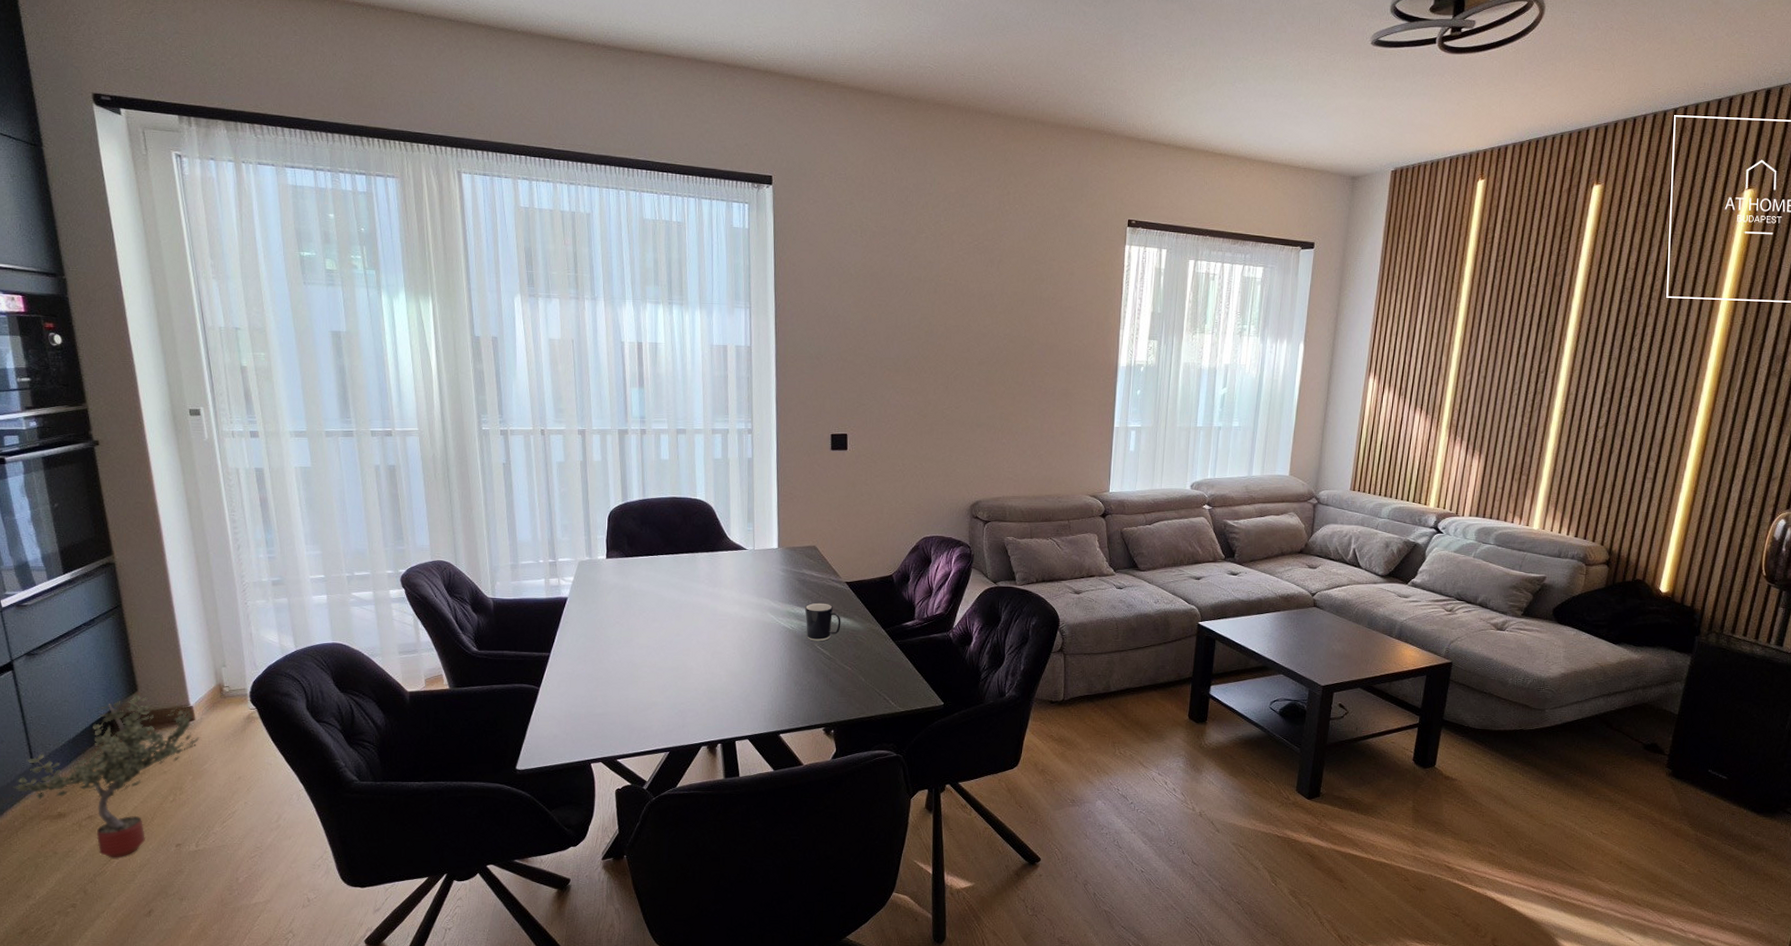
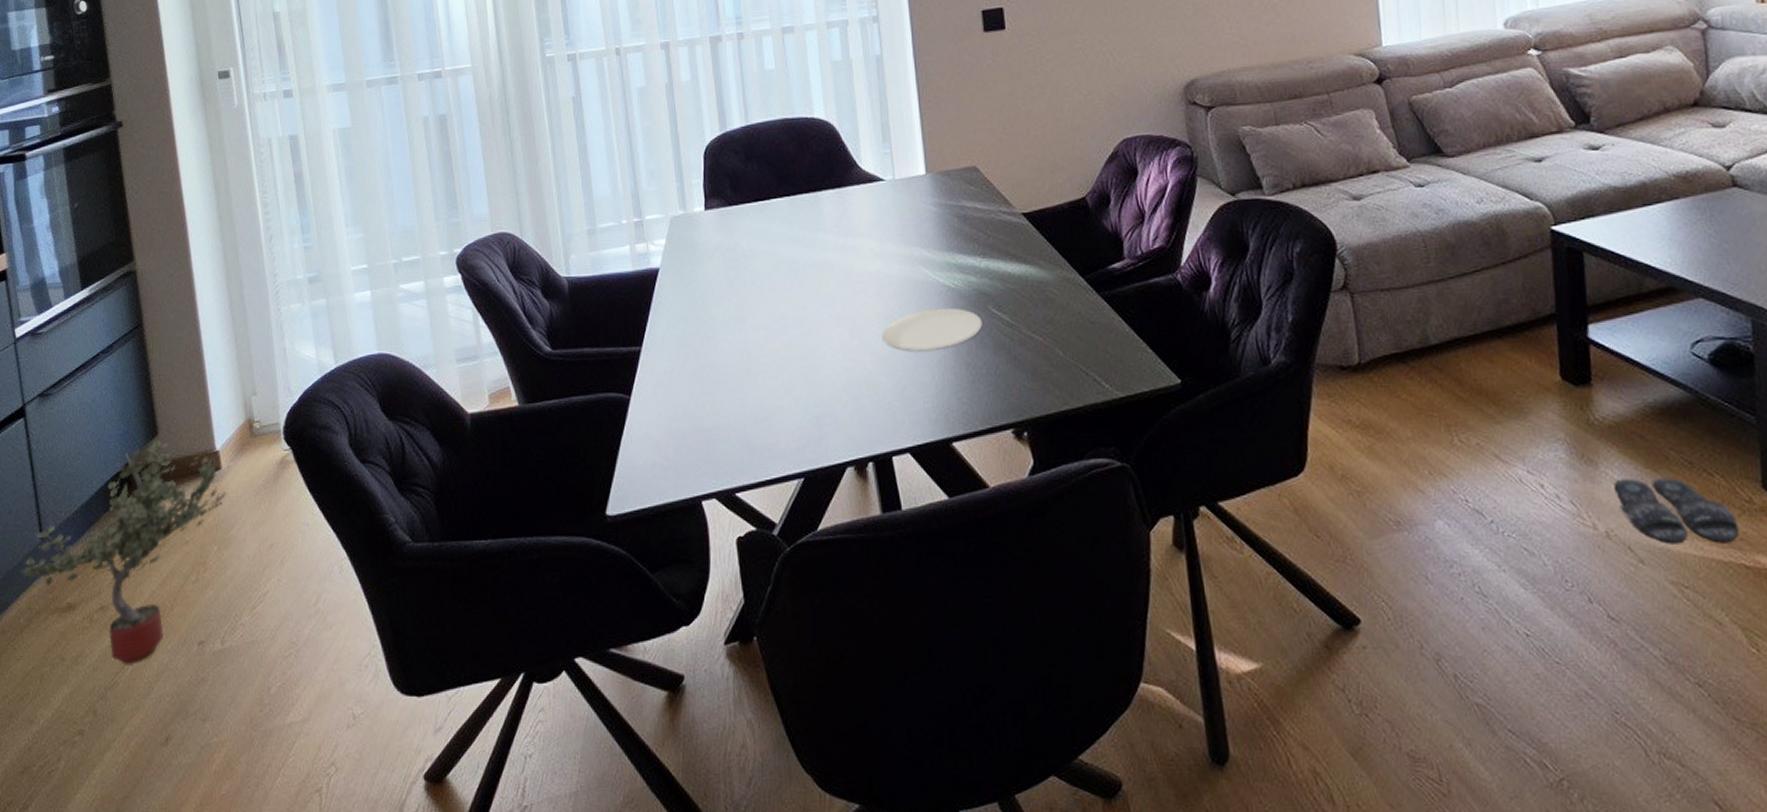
plate: none [735,642,809,672] -> present [882,307,983,352]
mug: present [804,602,841,642] -> none [969,245,1022,303]
slippers: none [1210,781,1278,822] -> present [1615,478,1740,544]

